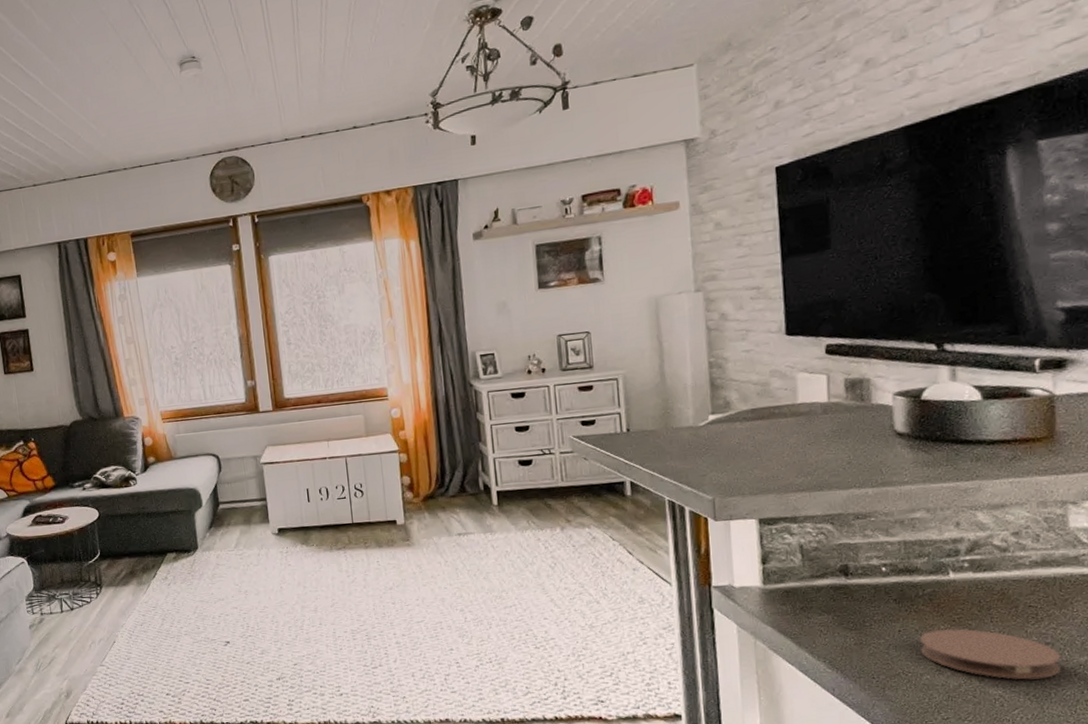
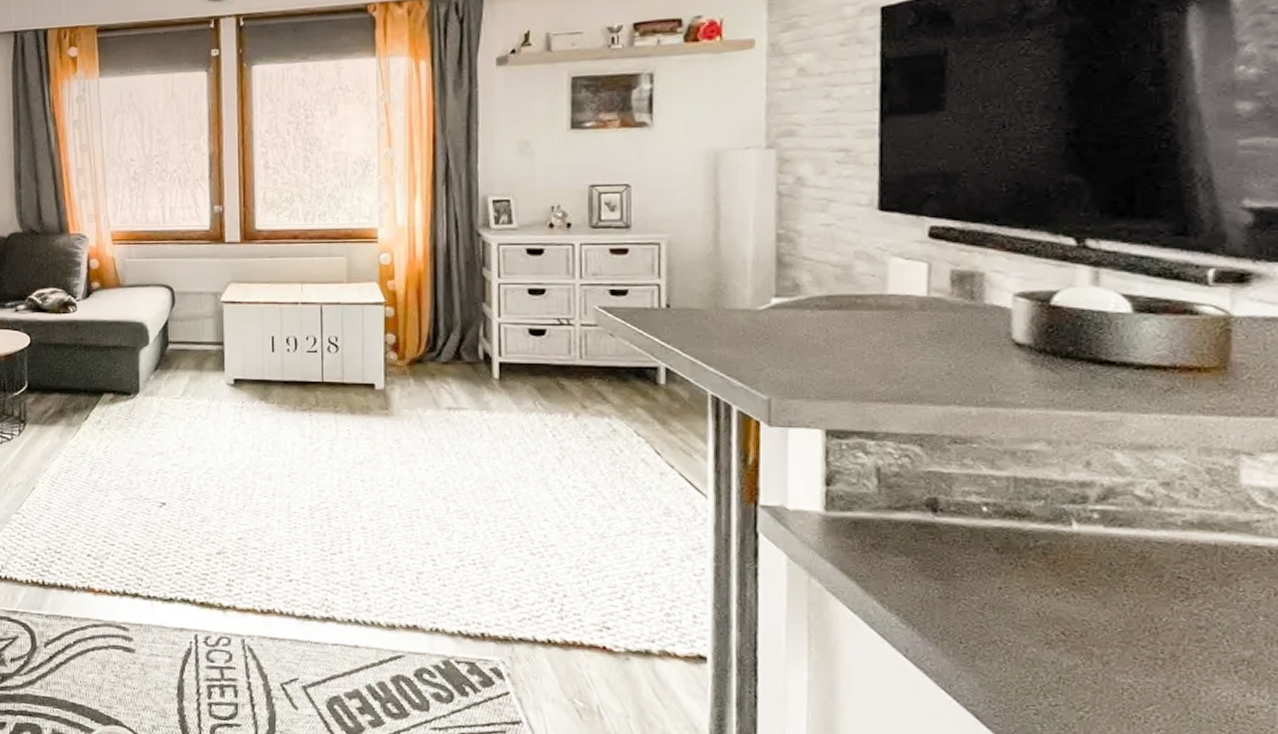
coaster: present [920,628,1062,680] -> none [1025,592,1218,672]

